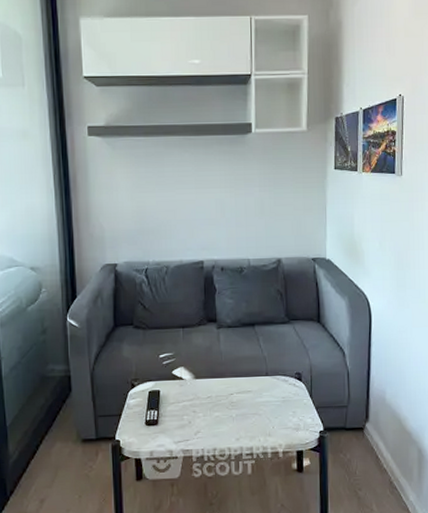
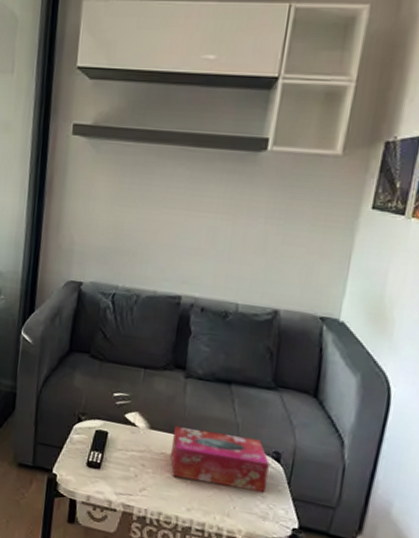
tissue box: none [215,366,294,415] -> present [170,426,269,493]

